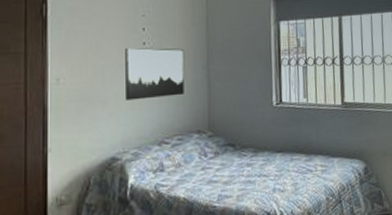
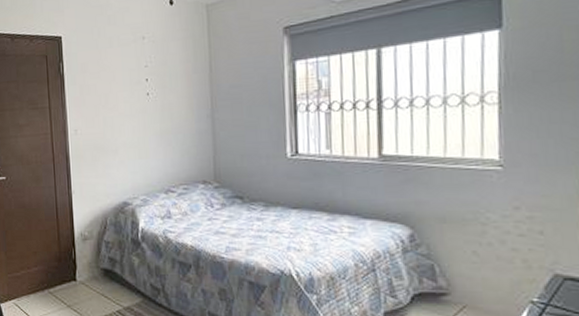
wall art: present [125,47,185,101] -> none [131,97,189,150]

